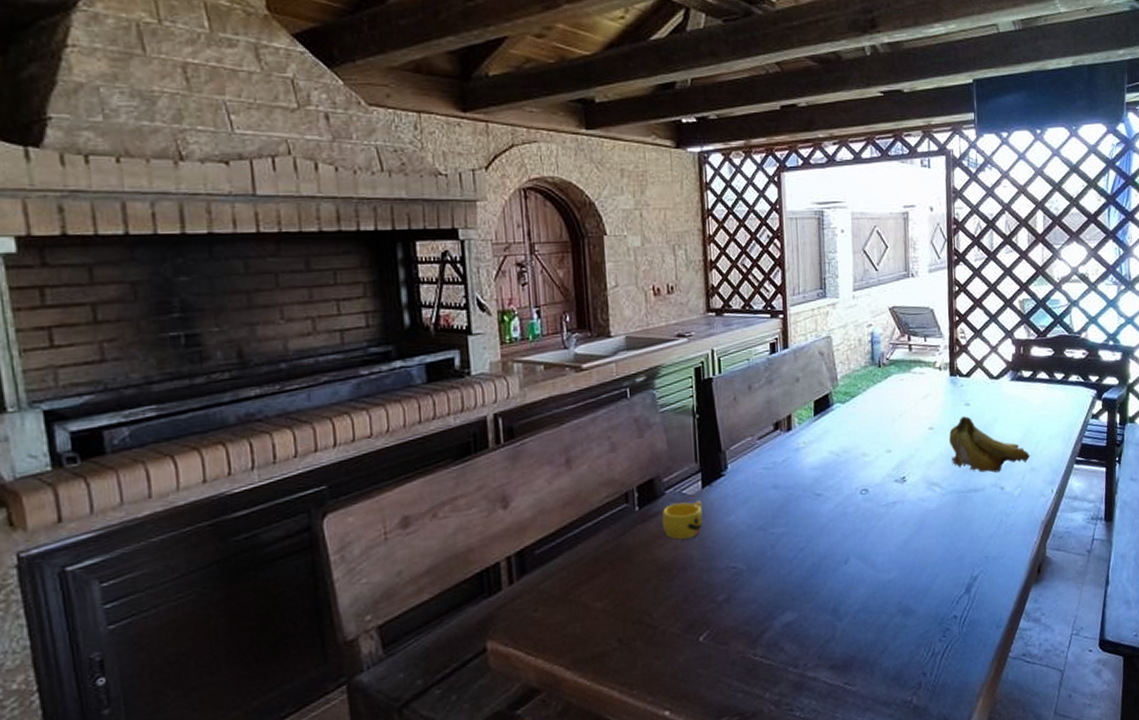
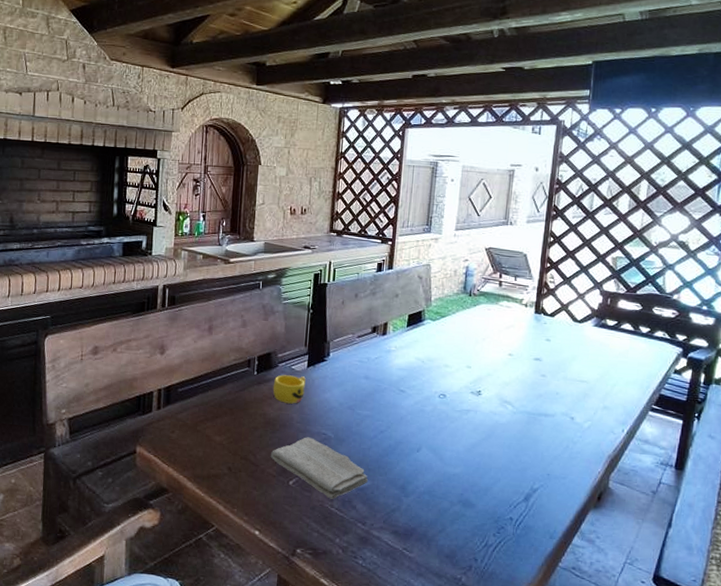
washcloth: none [670,575,795,647] -> present [270,437,369,499]
fruit: present [949,416,1031,473] -> none [526,350,605,404]

